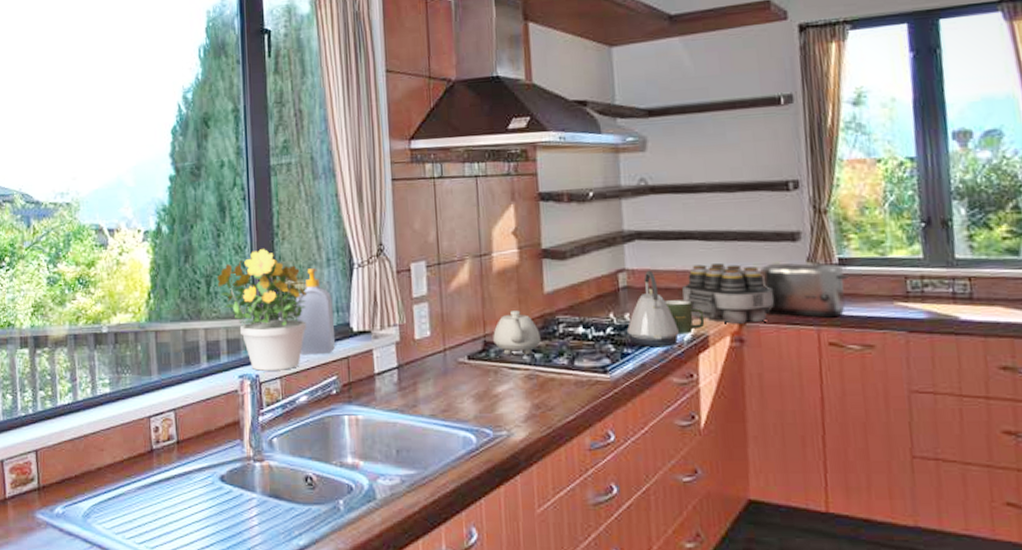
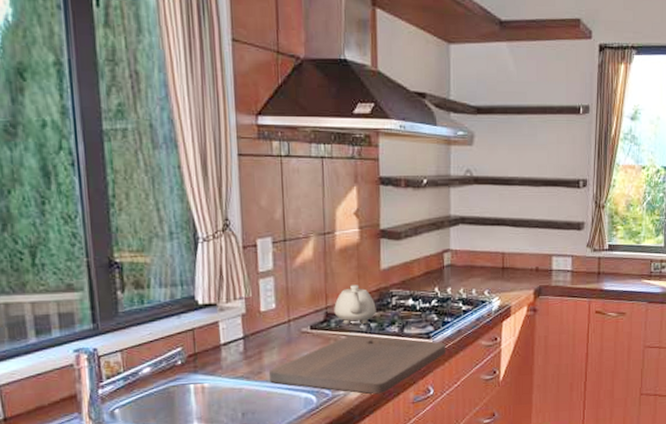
flowerpot: present [217,248,307,371] -> none [43,218,149,345]
soap bottle: present [295,268,336,354] -> none [135,241,181,327]
cutting board: none [423,366,628,437] -> present [268,334,446,394]
kettle: present [627,270,679,348] -> none [449,251,489,317]
mug: present [664,300,705,335] -> none [479,277,509,306]
spice rack: present [682,263,774,326] -> none [494,247,560,298]
toaster: present [760,263,849,318] -> none [553,247,614,292]

